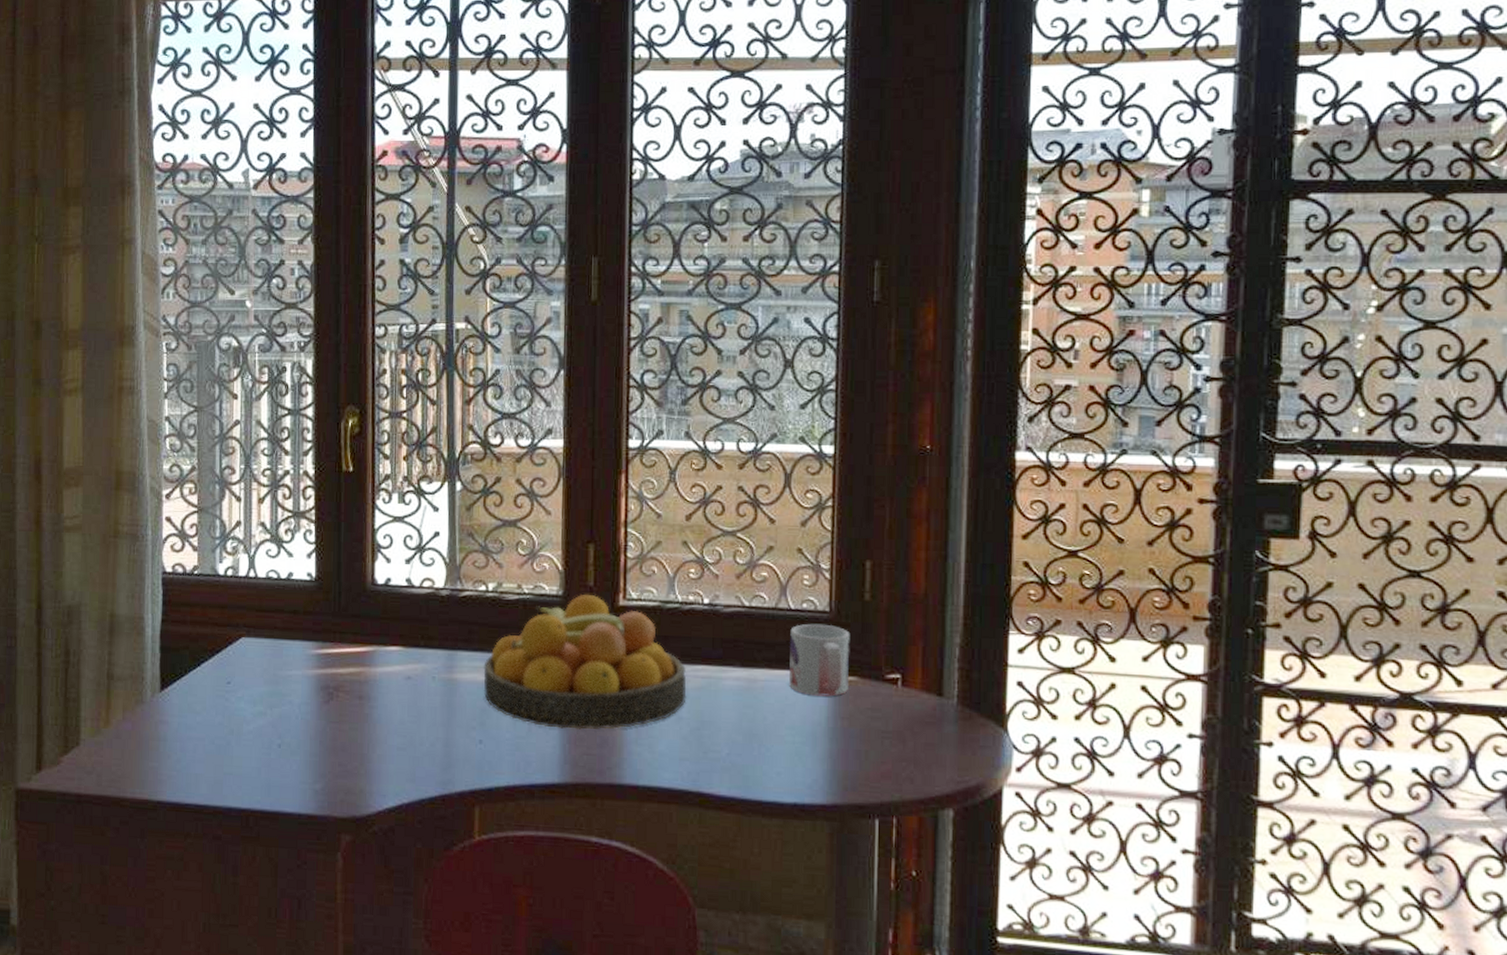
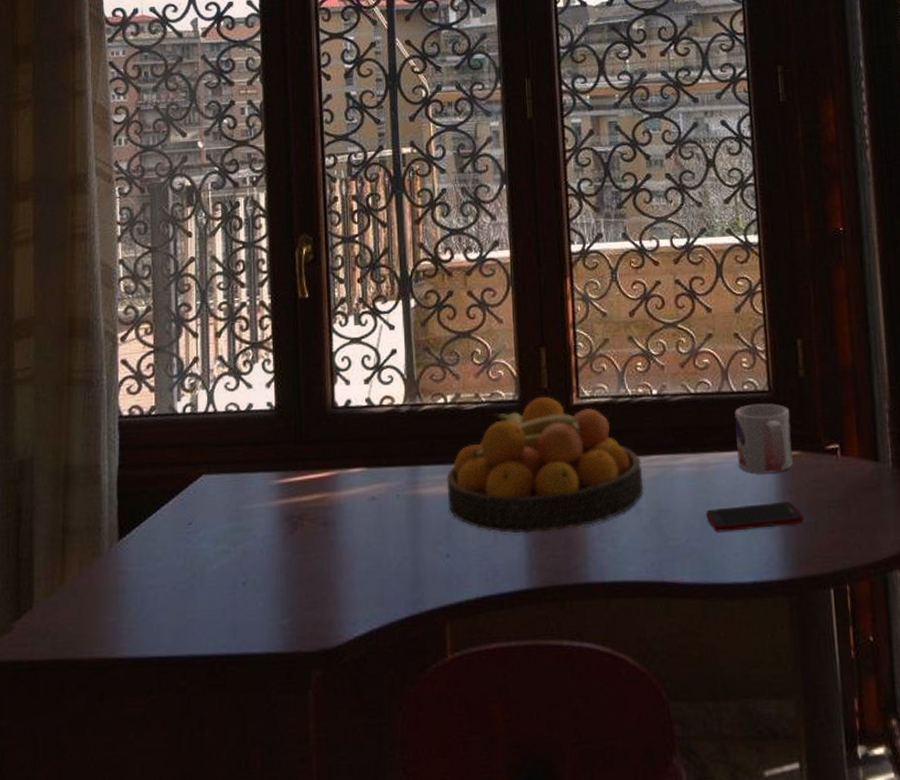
cell phone: none [750,725,854,751] -> present [706,502,804,532]

